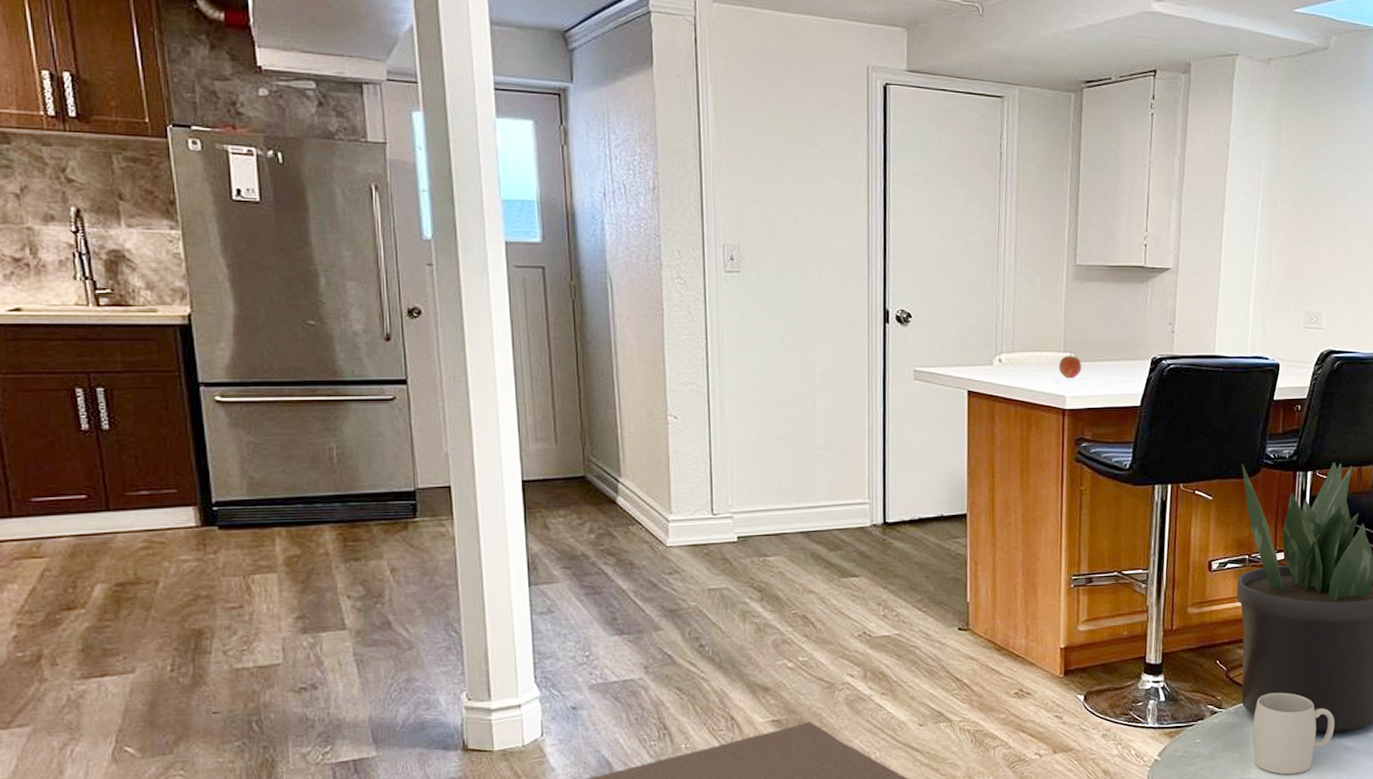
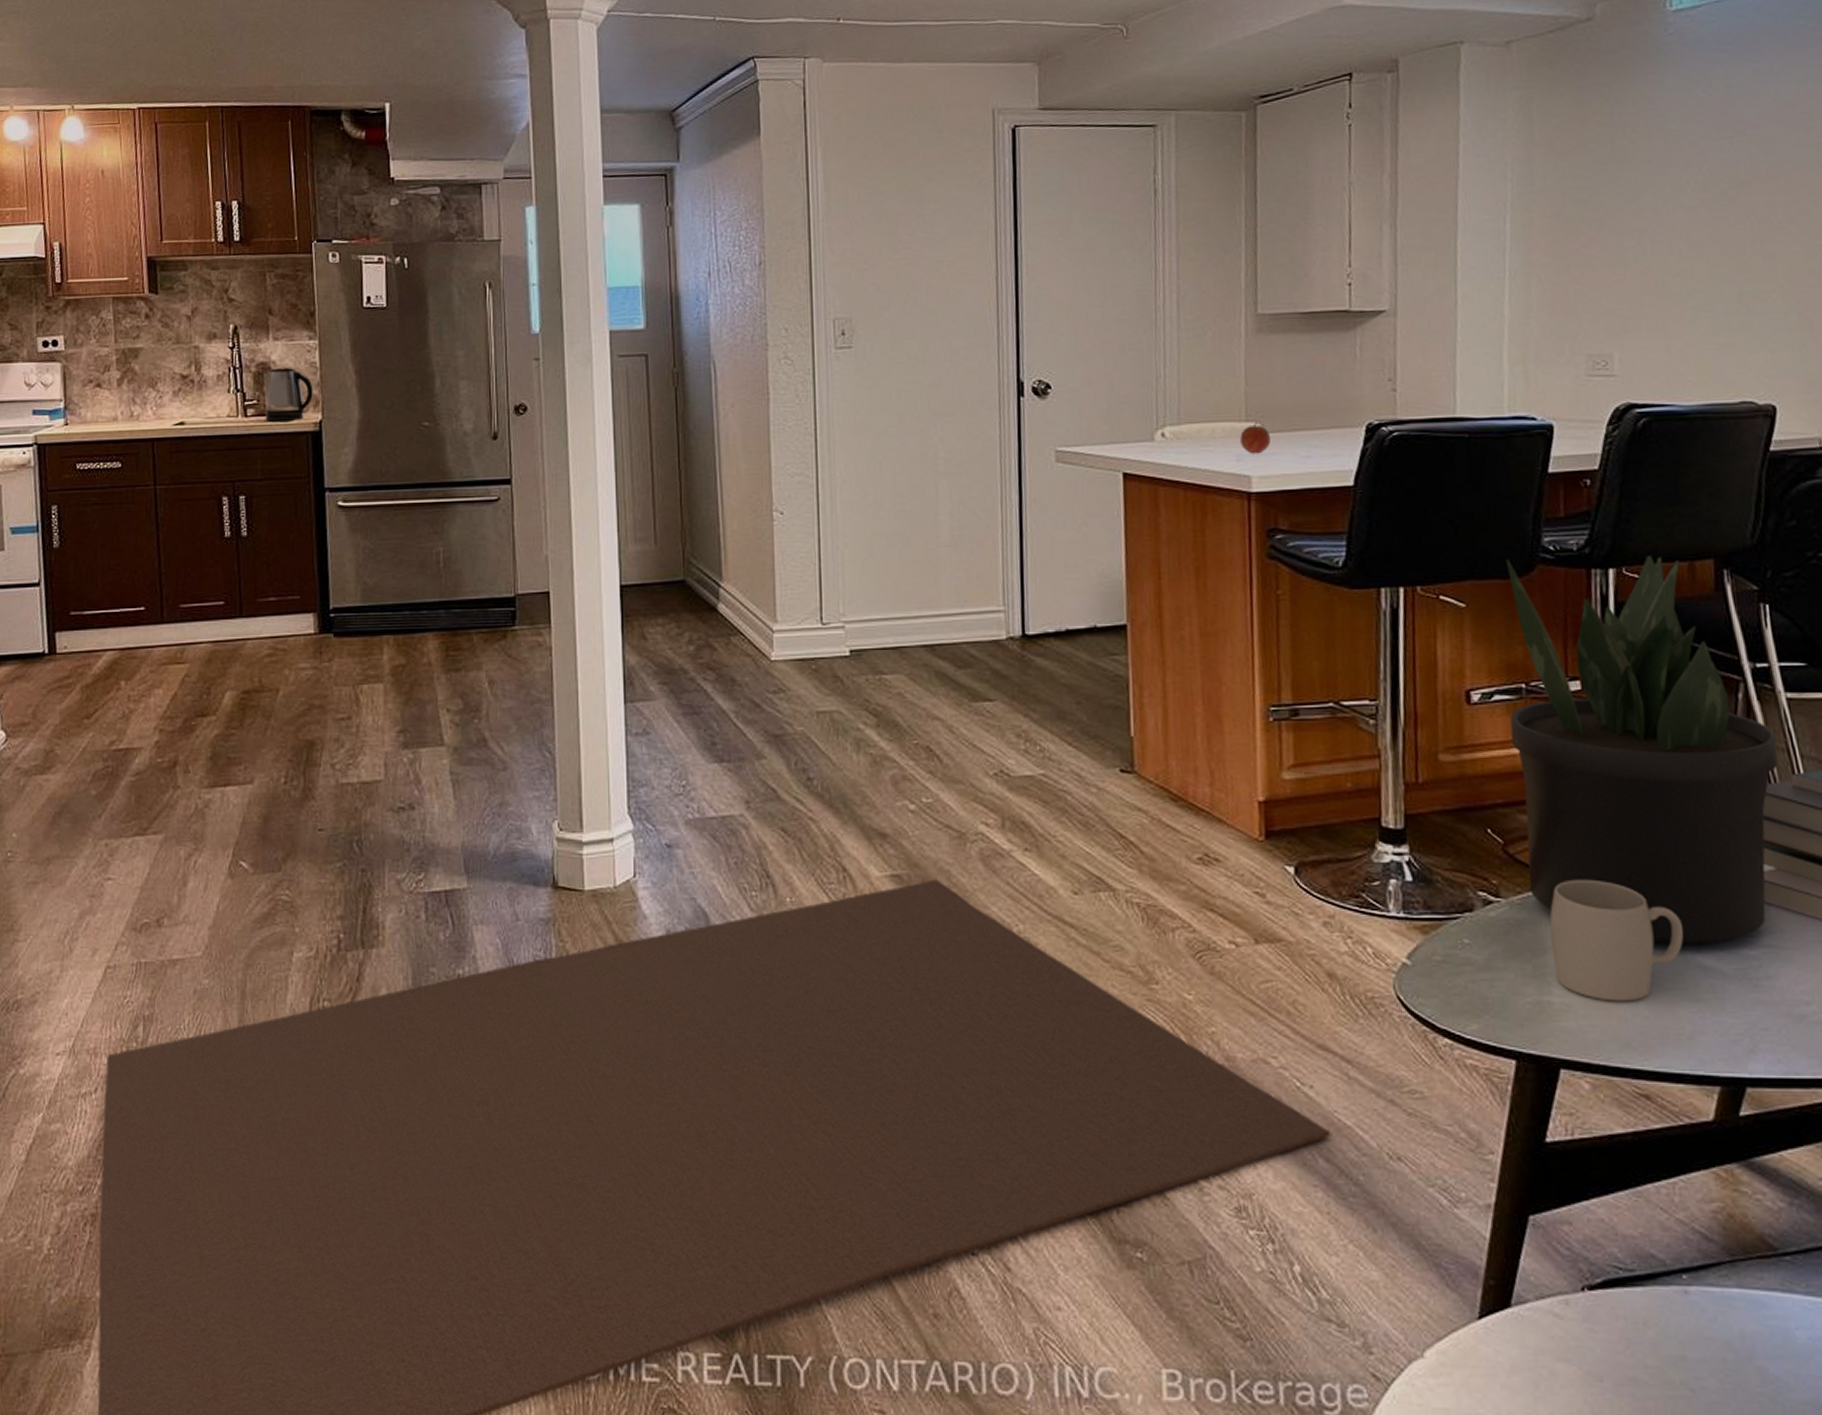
kettle: none [117,256,179,314] -> present [263,366,313,422]

